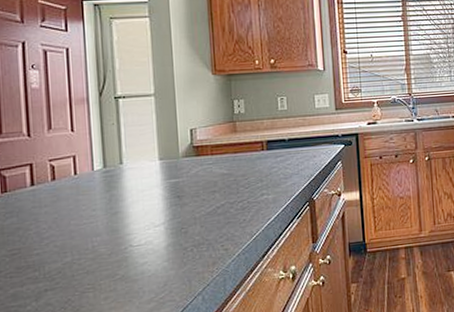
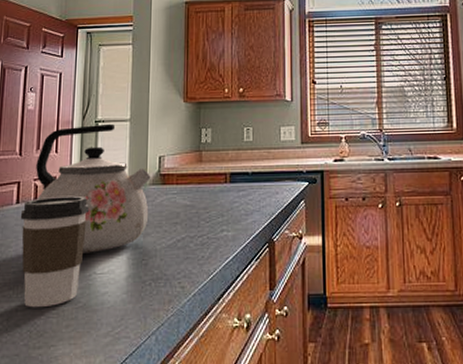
coffee cup: none [37,173,118,286] -> present [20,195,90,308]
kettle: none [49,99,185,228] -> present [36,123,151,253]

